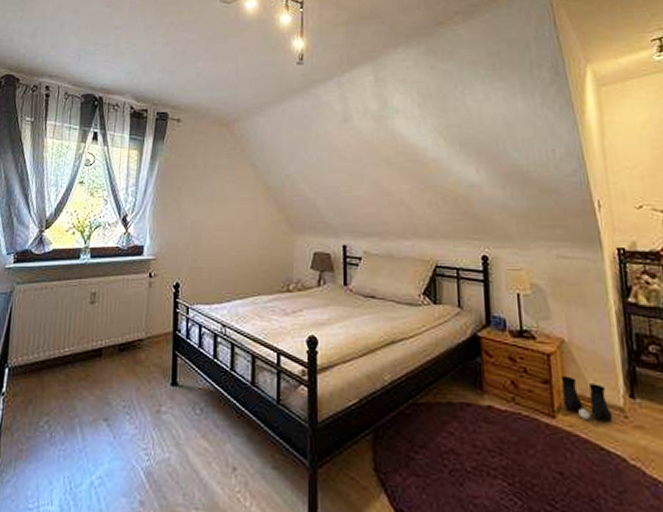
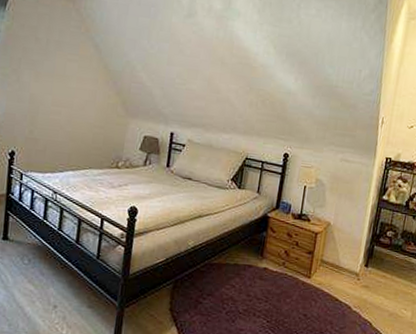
boots: present [560,375,613,422] -> none [318,249,350,282]

